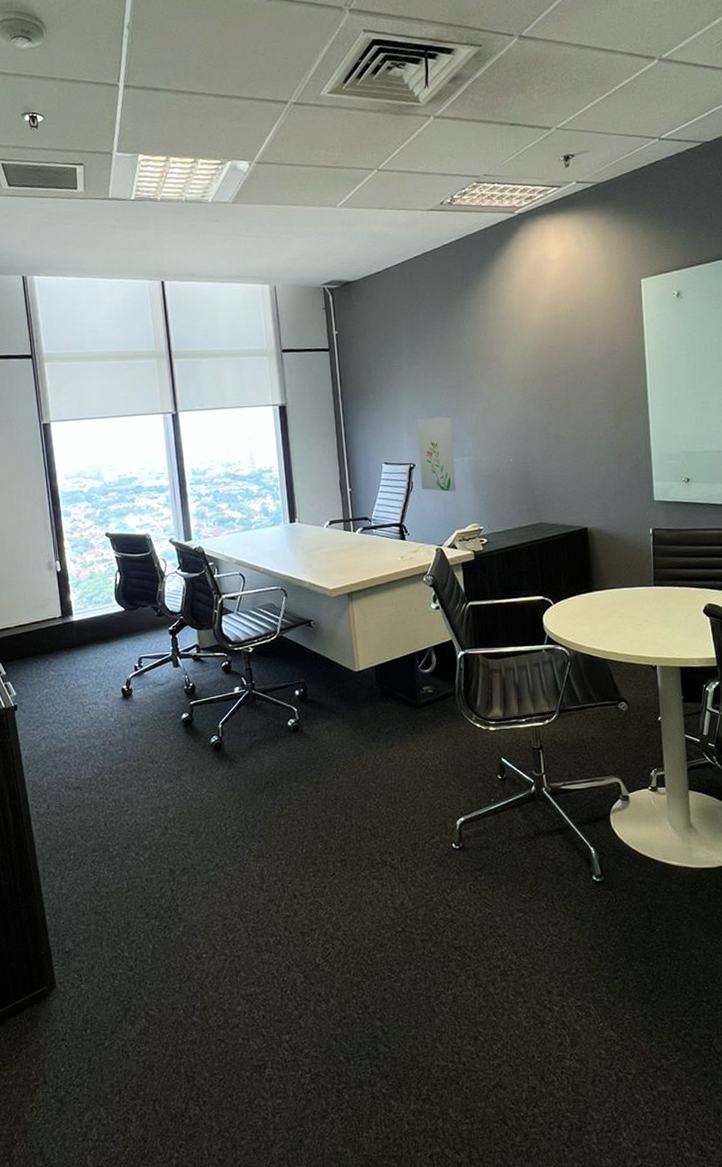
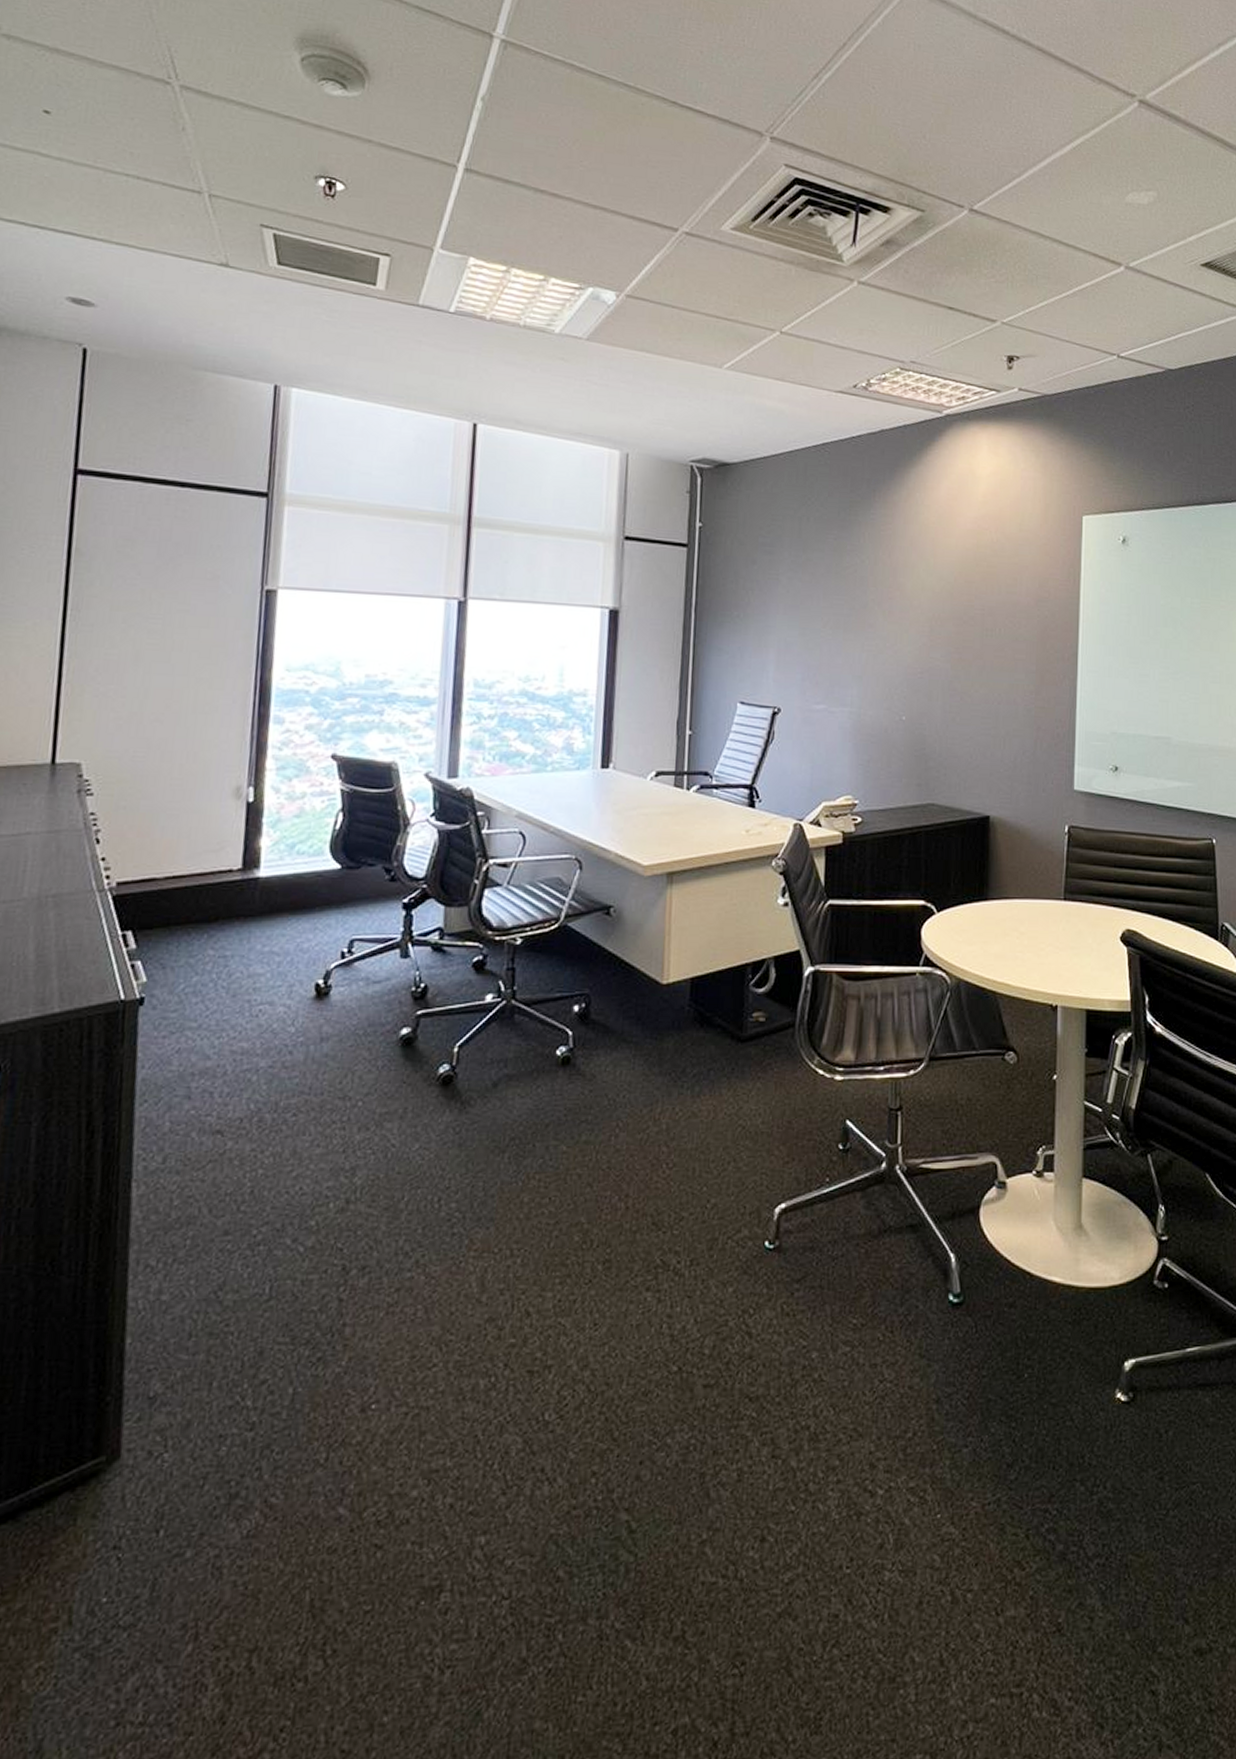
wall art: present [417,416,456,492] -> none [785,649,835,750]

